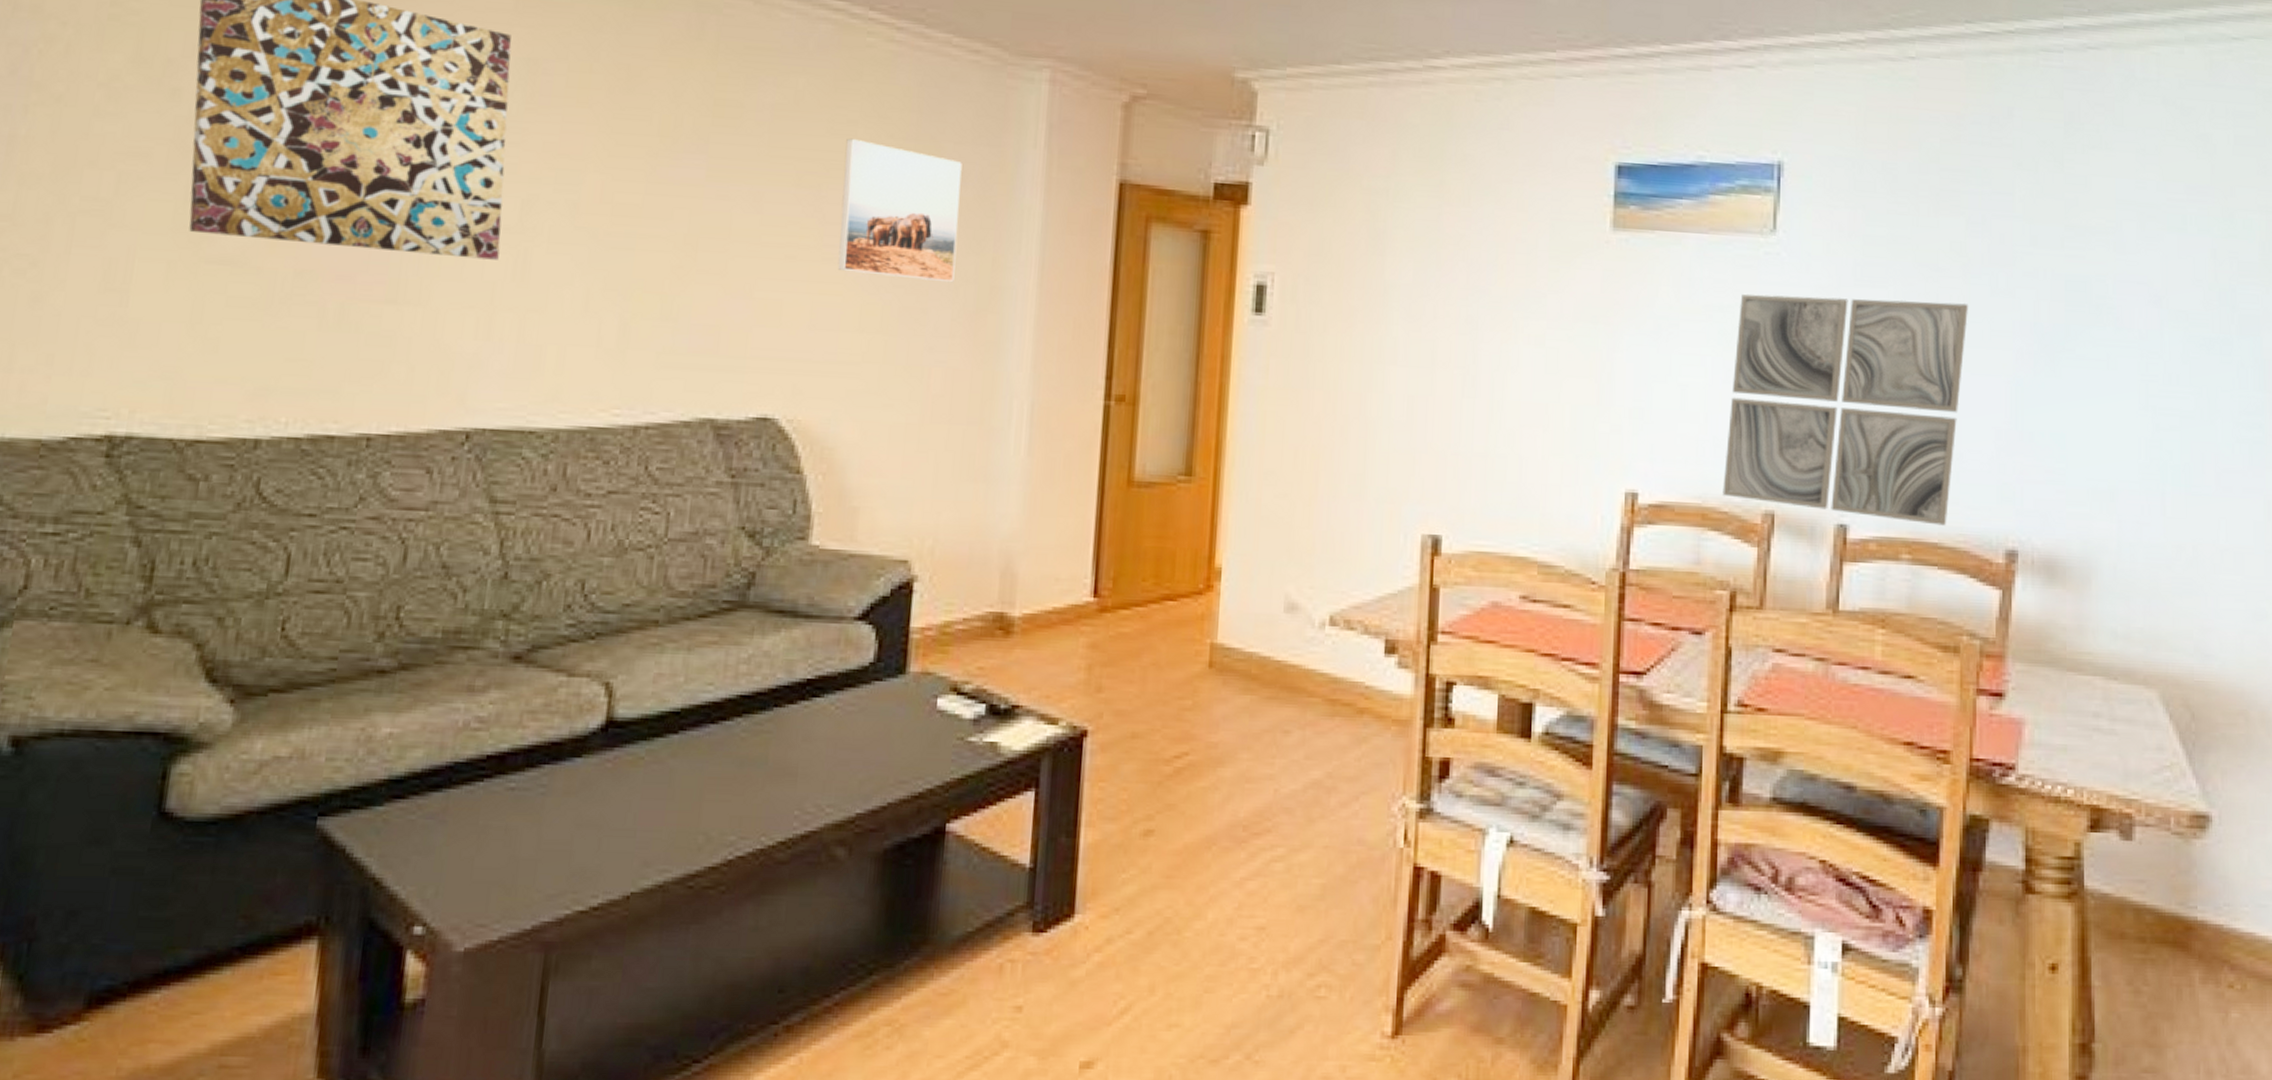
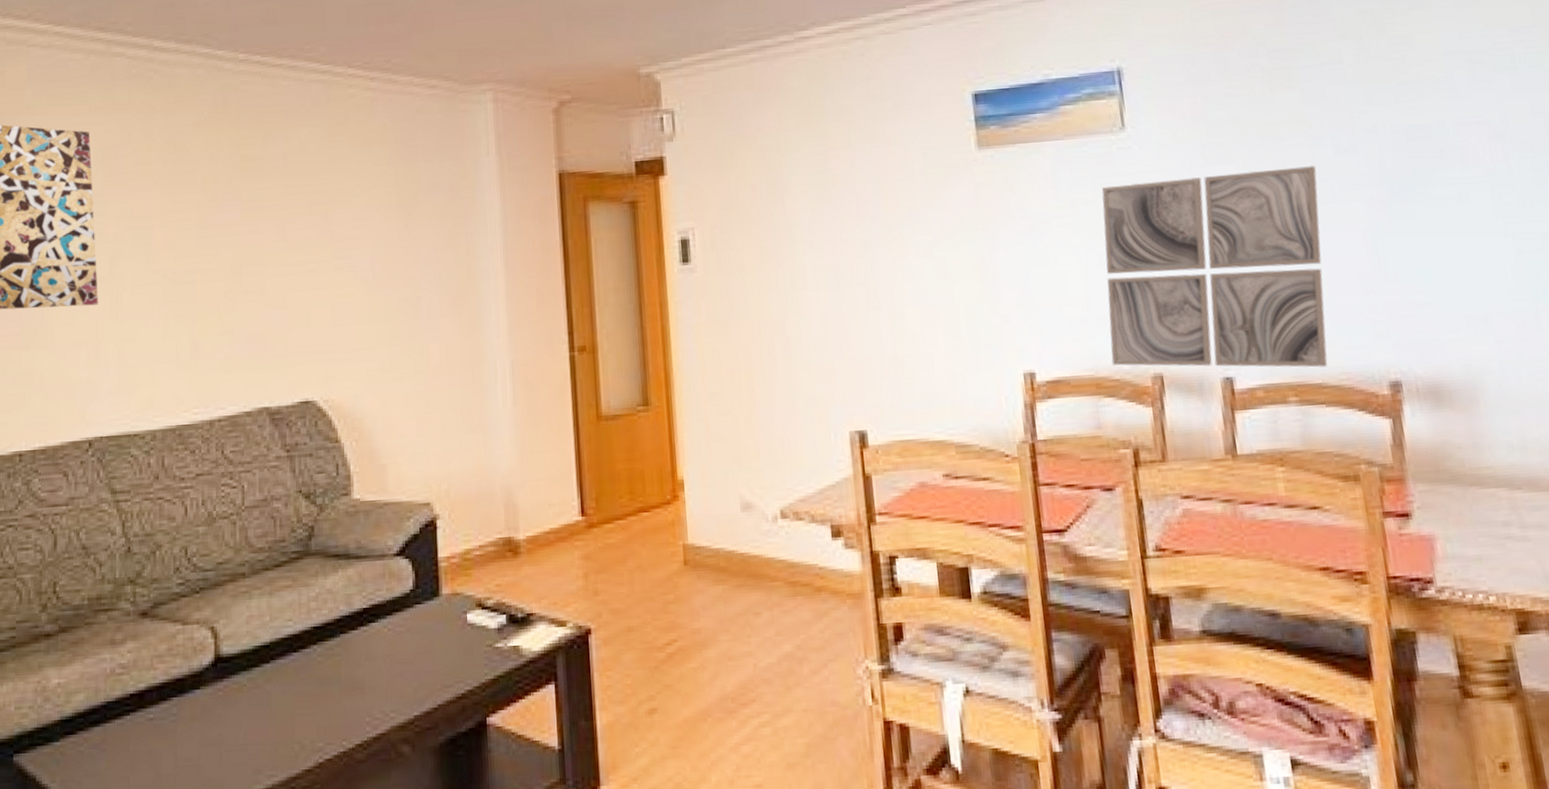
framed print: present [837,138,962,283] -> none [343,170,438,276]

